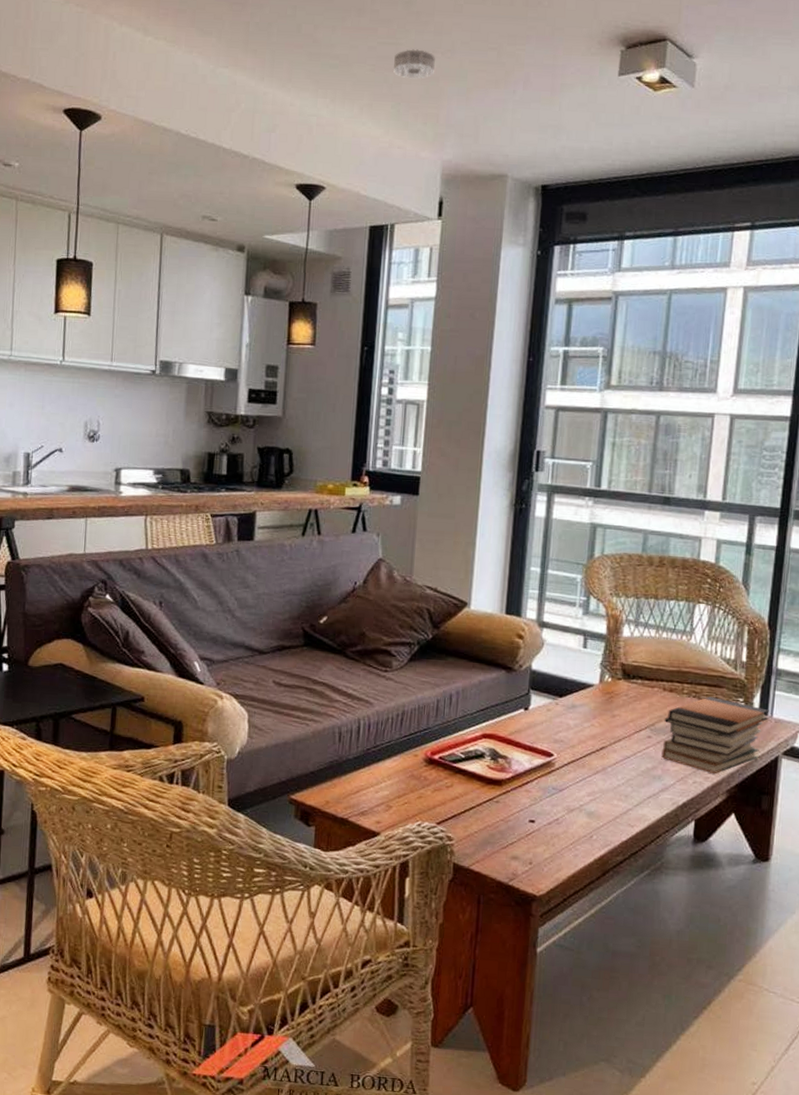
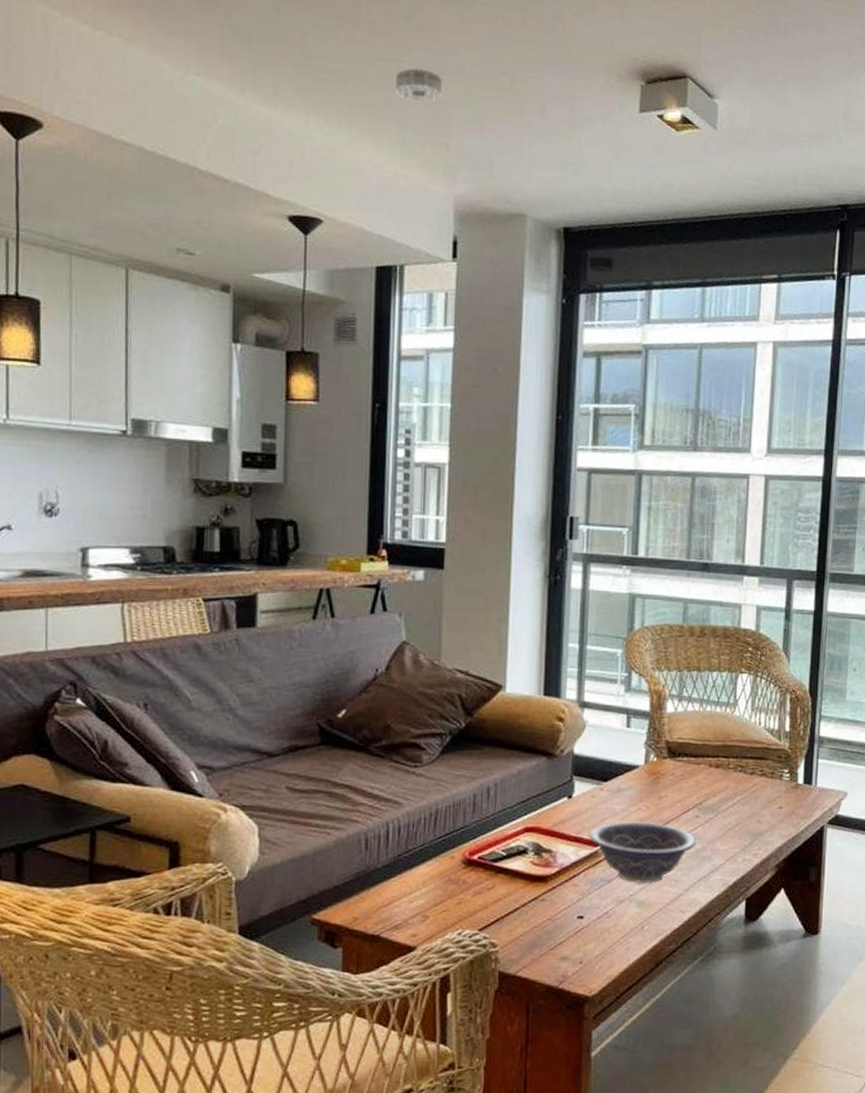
decorative bowl: none [543,735,648,797] -> present [589,821,697,884]
book stack: present [661,697,769,774] -> none [710,770,813,850]

